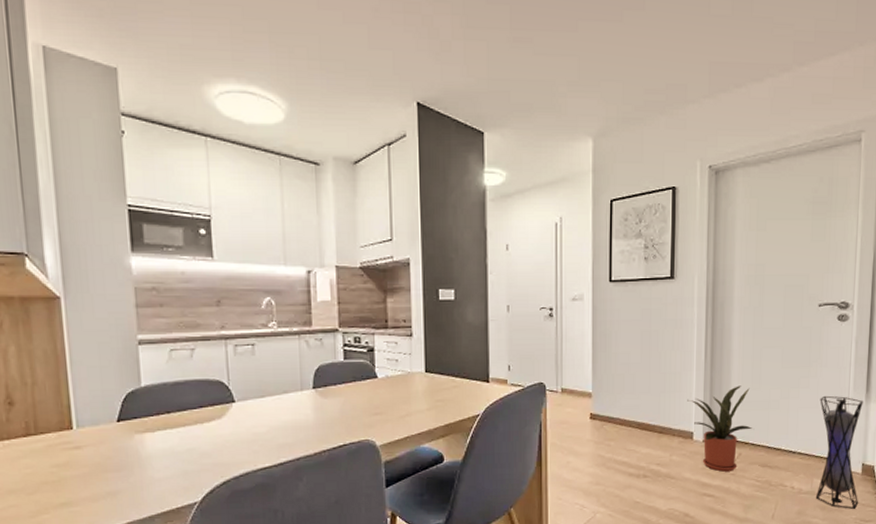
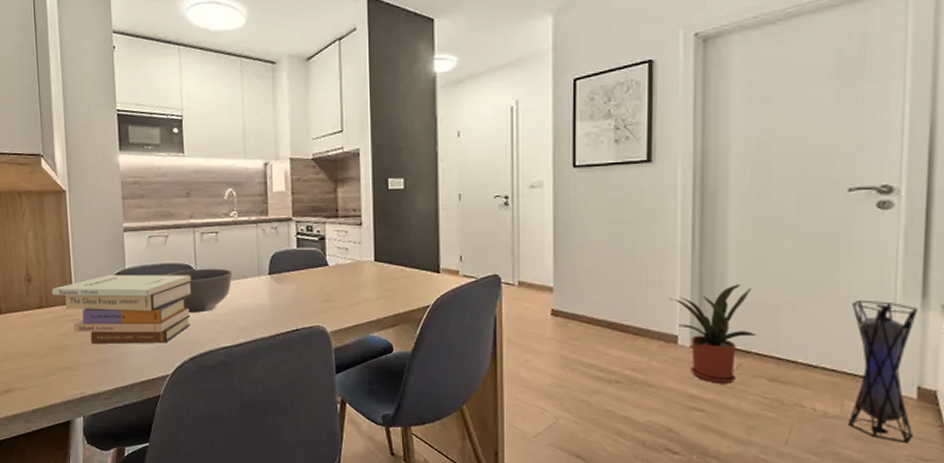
books: none [42,391,226,474] -> present [51,275,193,344]
bowl: none [191,383,272,433] -> present [165,268,233,313]

